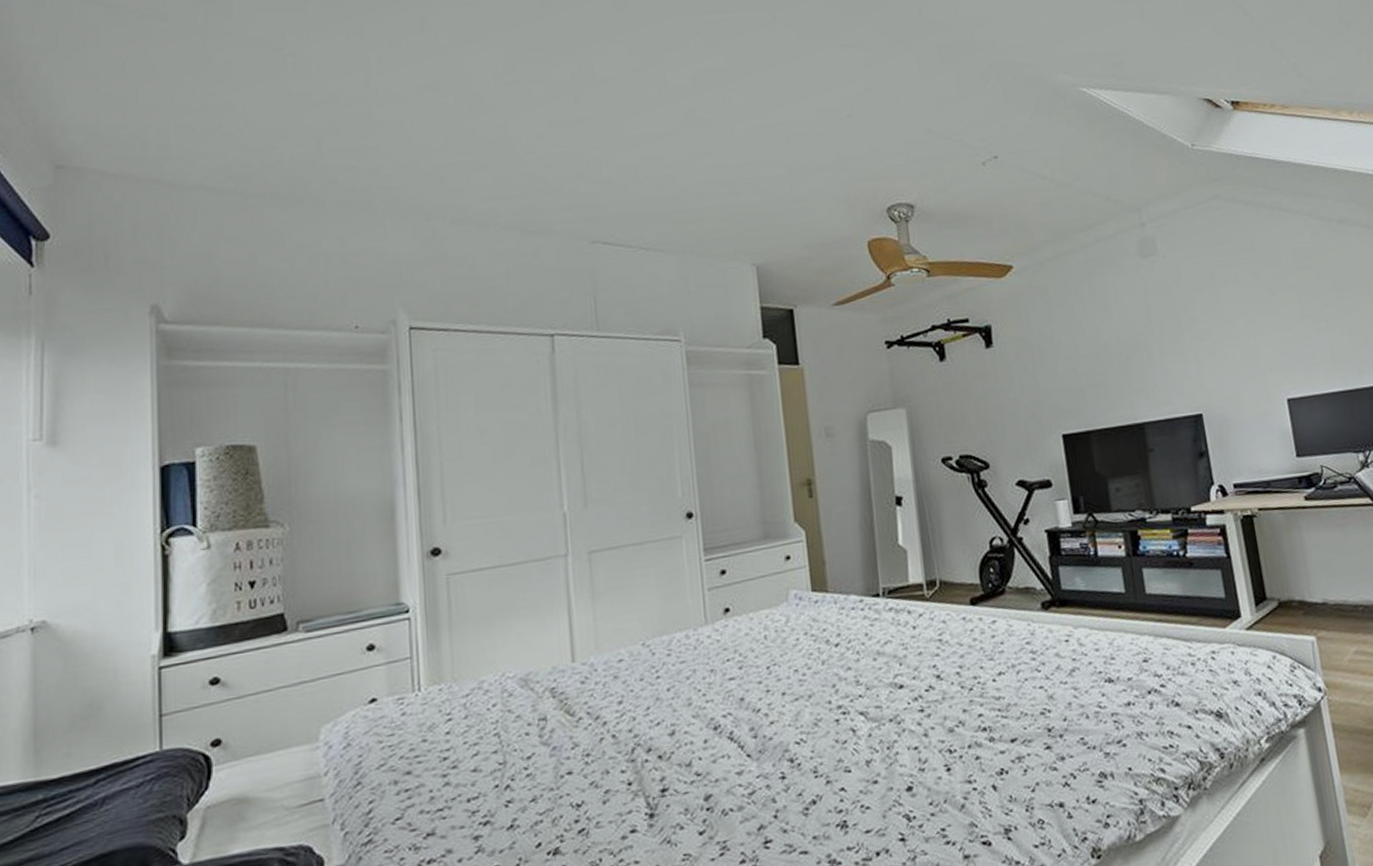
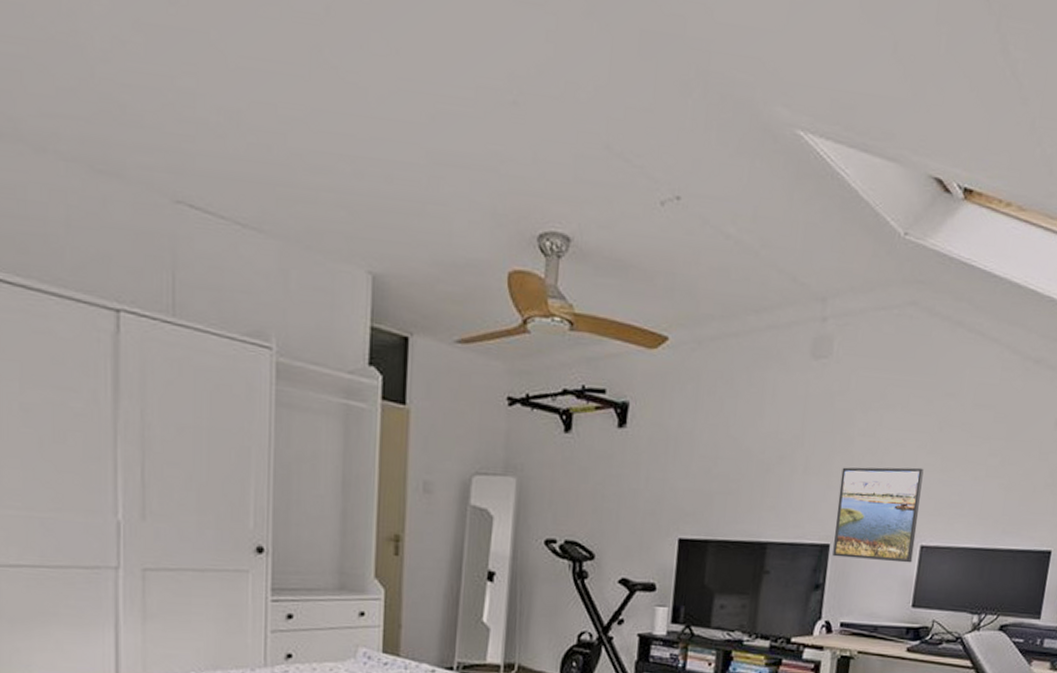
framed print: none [1194,330,1284,424] -> present [832,467,924,563]

